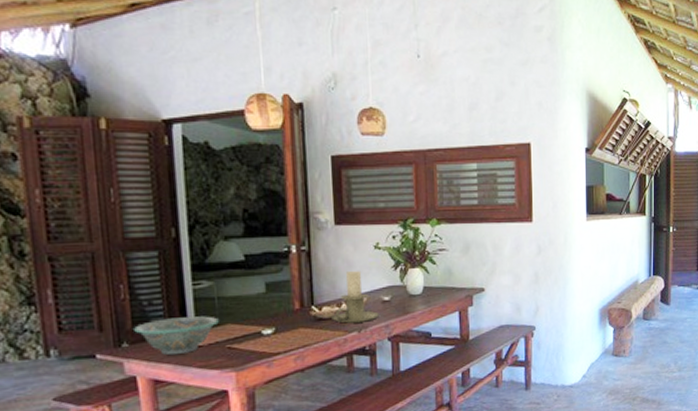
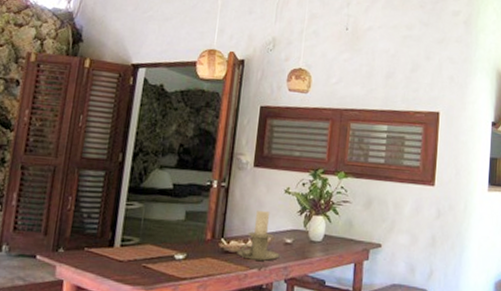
decorative bowl: present [134,316,219,356] -> none [71,231,141,267]

